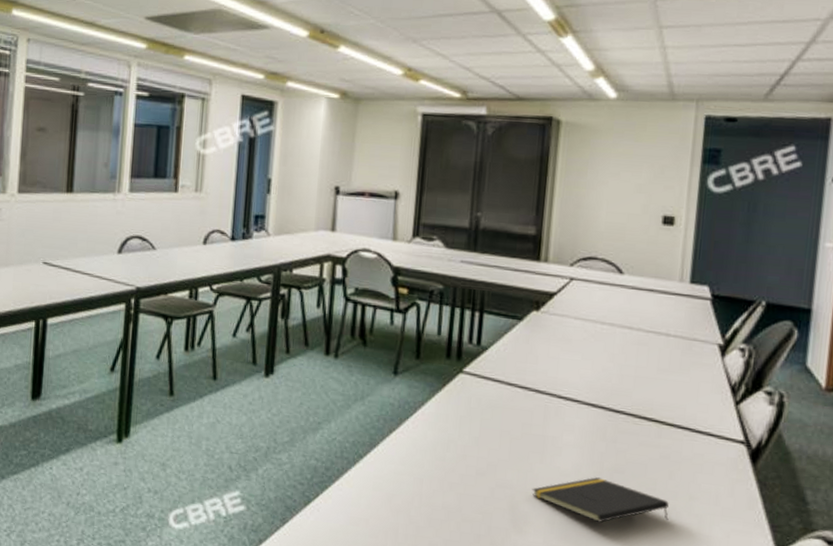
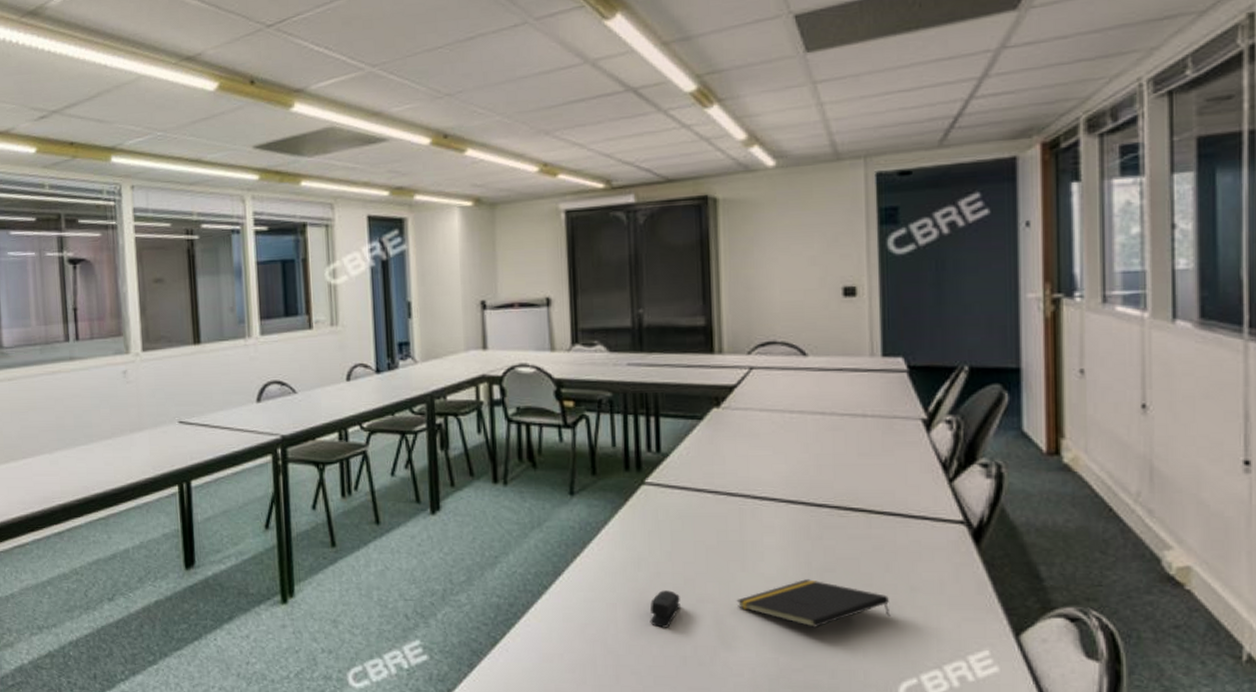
stapler: none [451,472,482,507] -> present [650,590,680,628]

